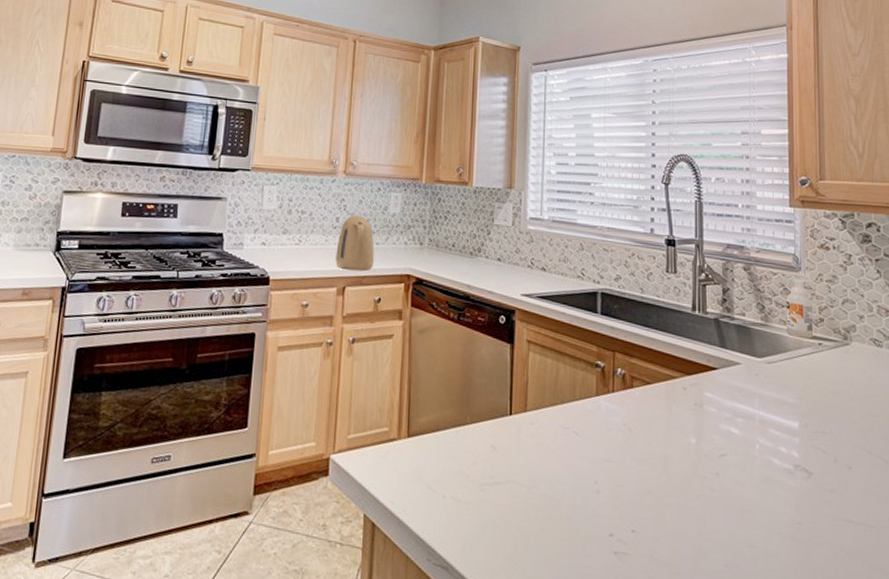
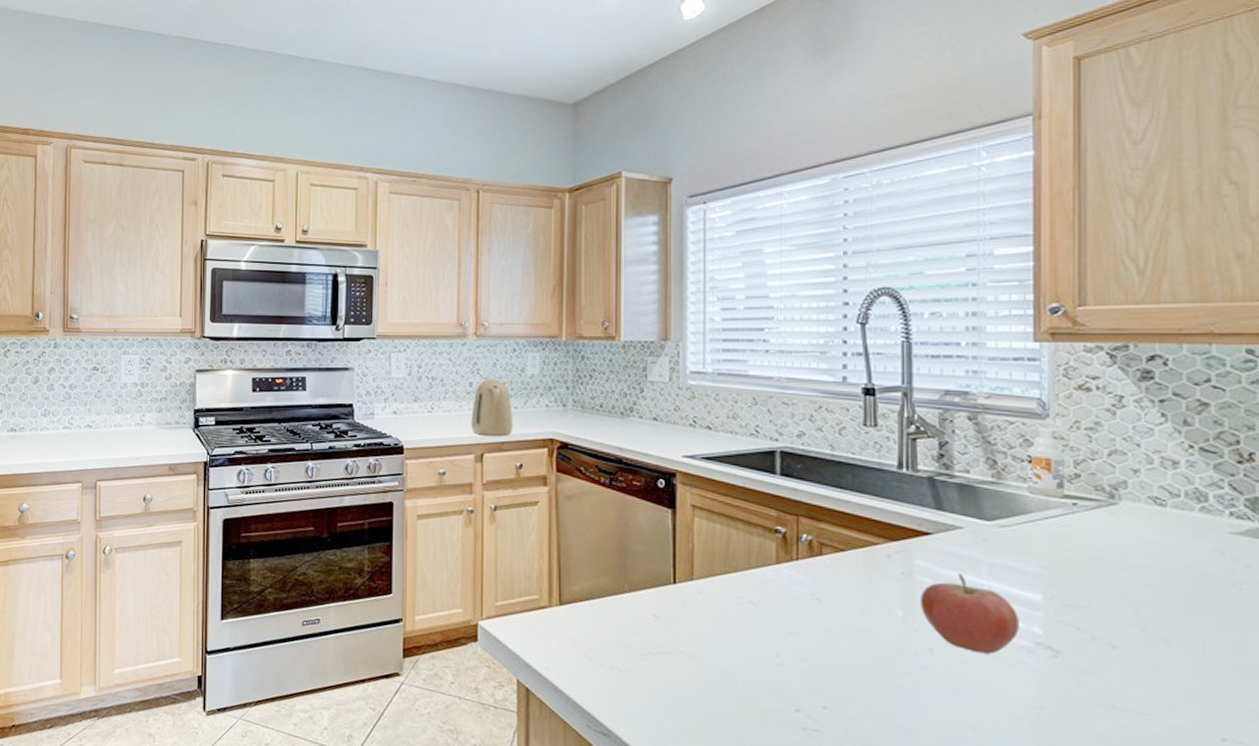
apple: none [708,404,782,477] -> present [919,573,1019,654]

